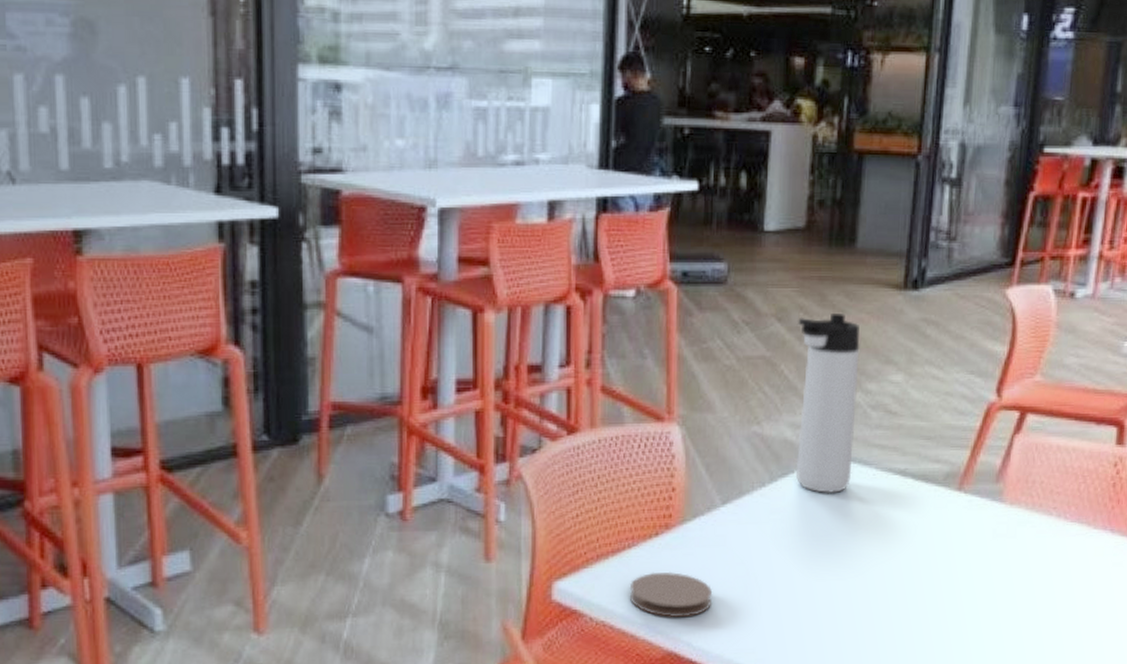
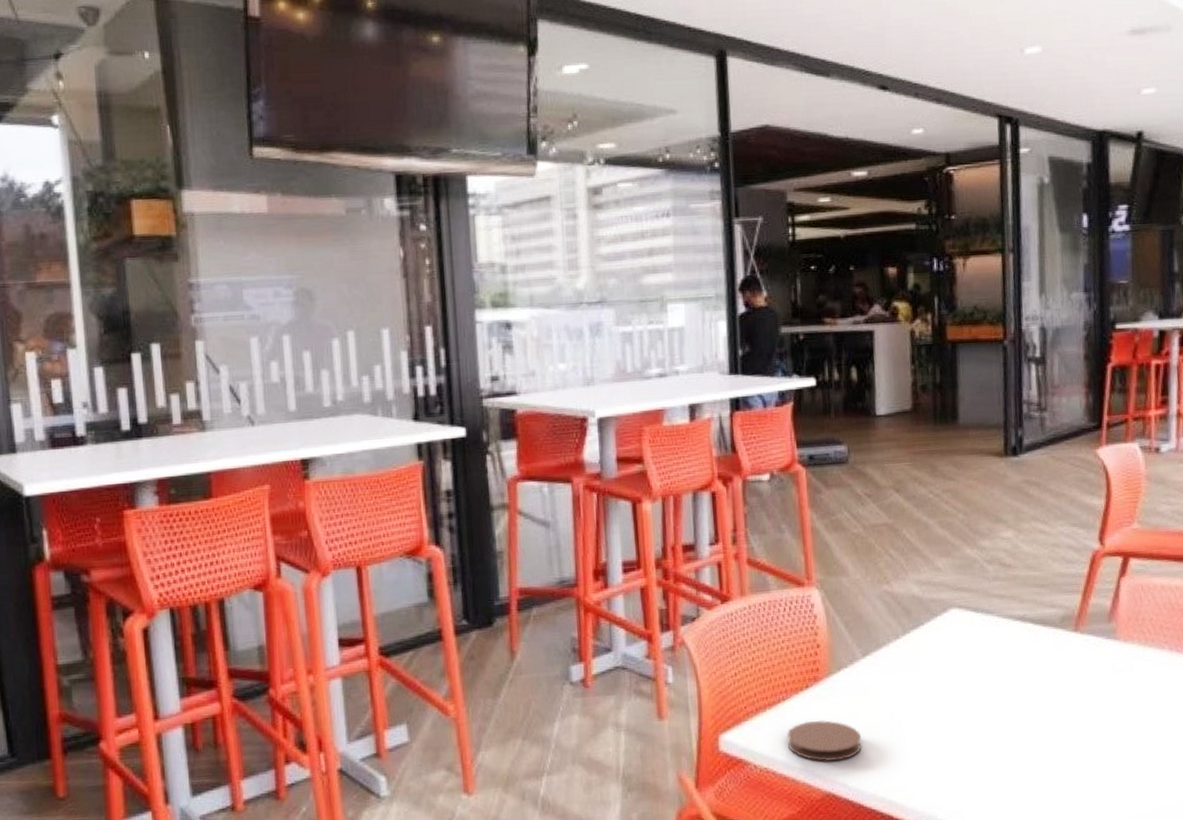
thermos bottle: present [796,312,860,494] -> none [914,481,976,642]

